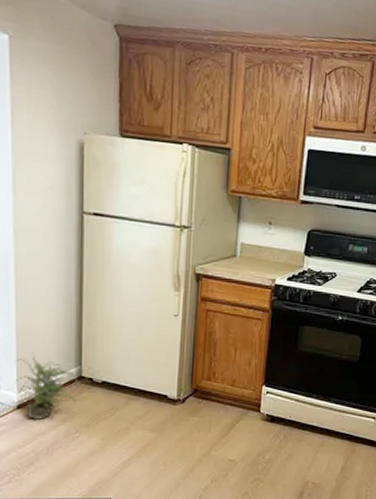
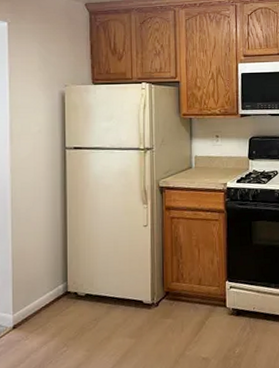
potted plant: present [15,352,77,421] -> none [11,274,64,339]

